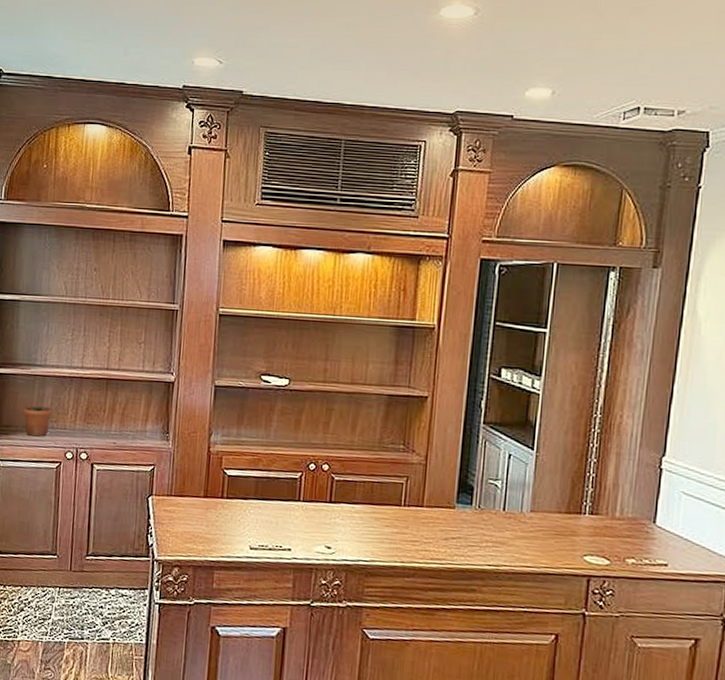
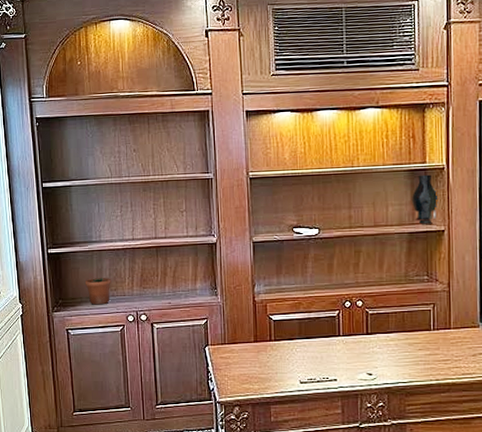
vase: none [394,332,425,388] -> present [411,174,439,224]

